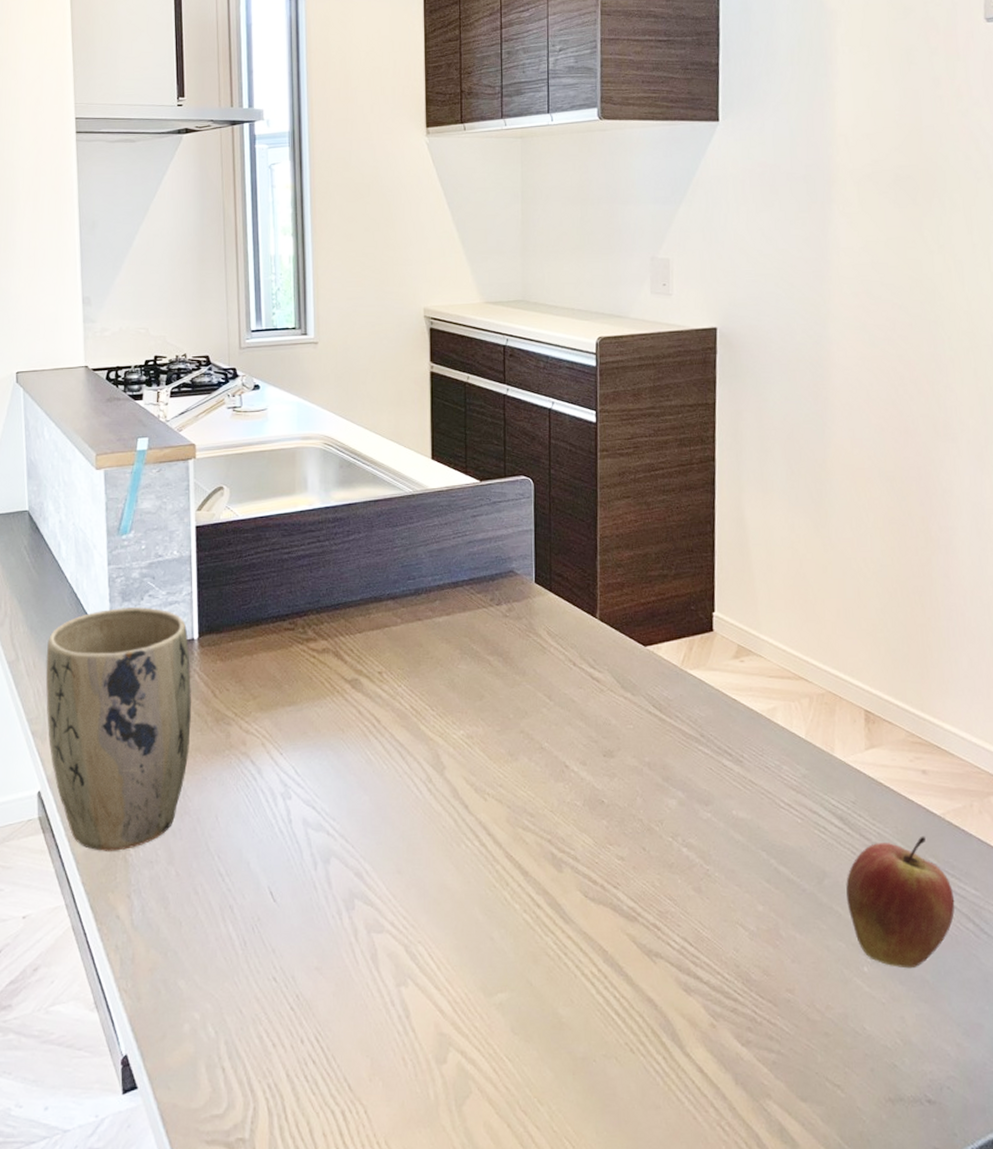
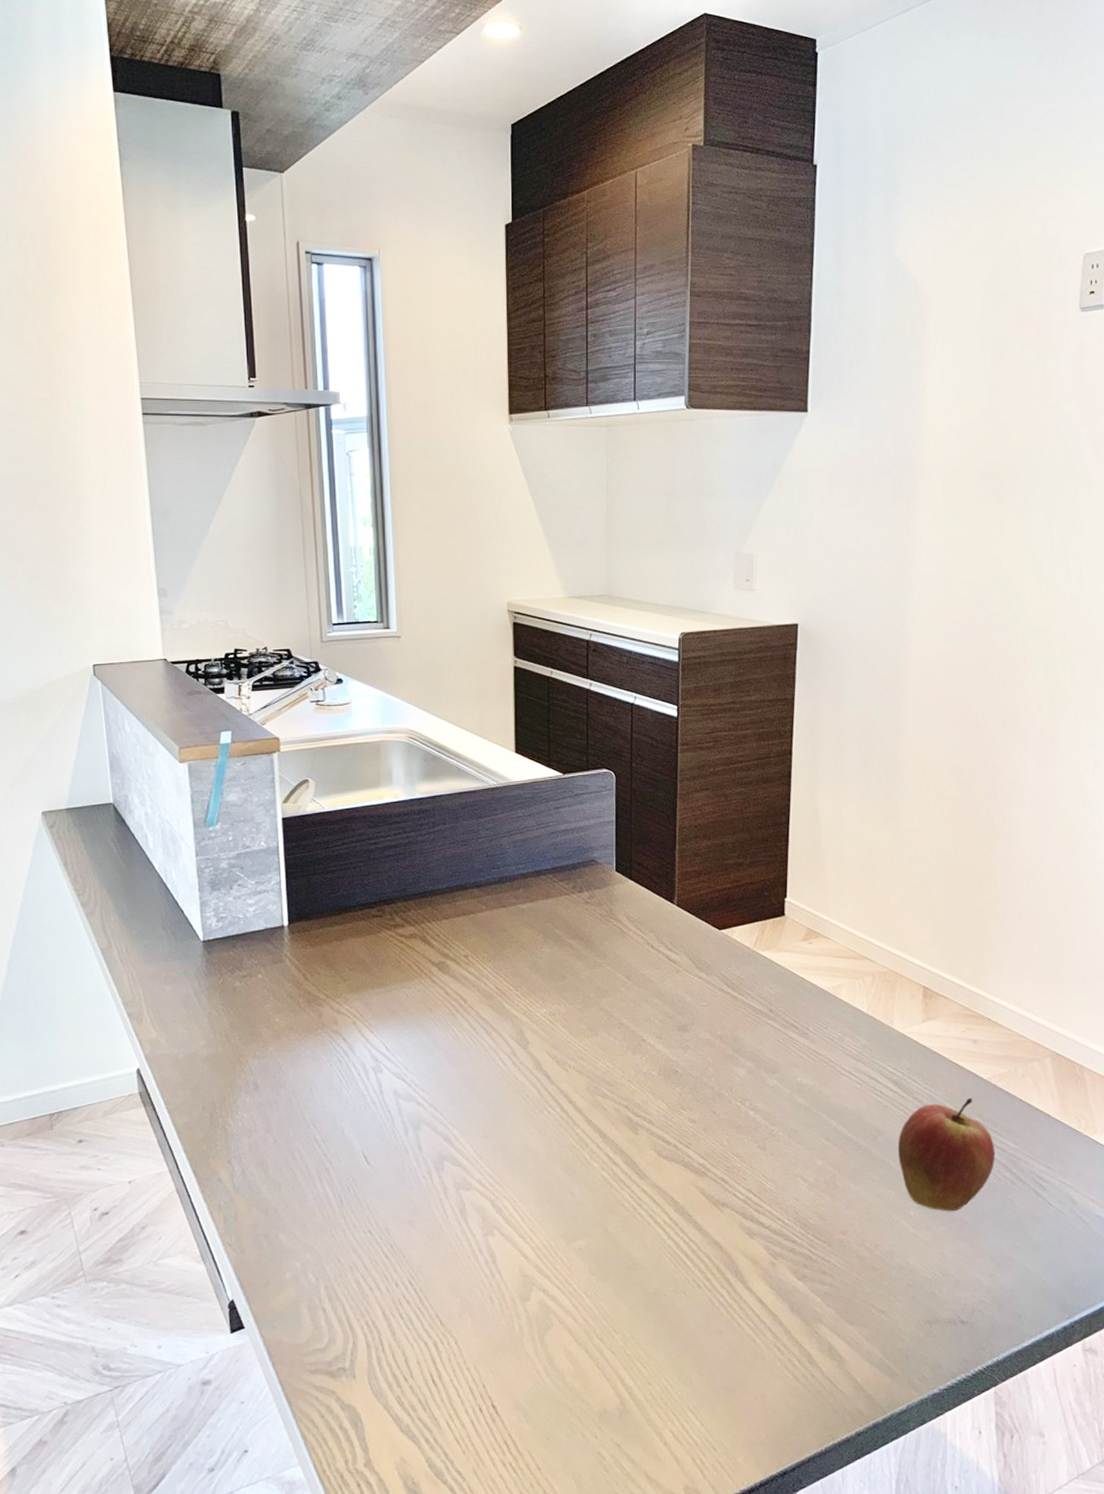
plant pot: present [45,607,191,851] -> none [138,896,284,1122]

